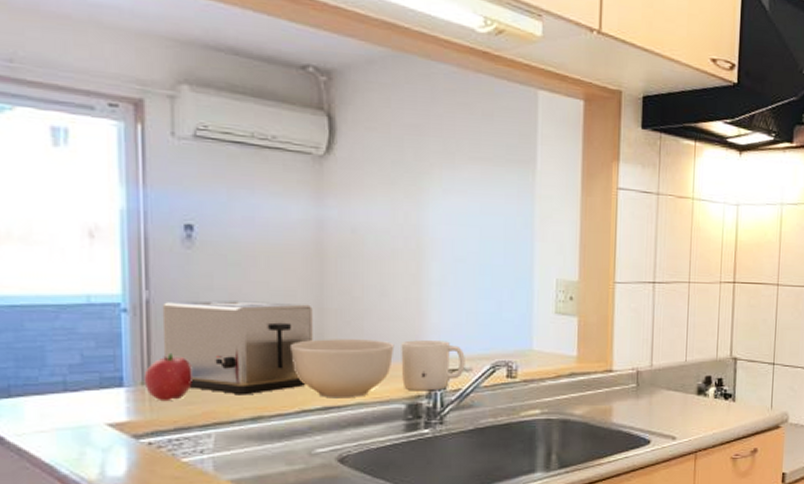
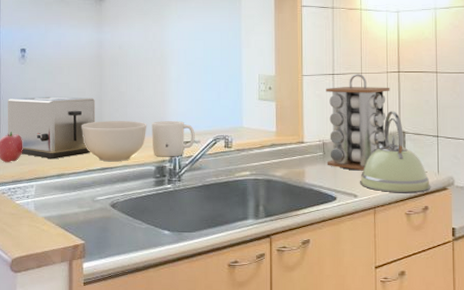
spice rack: none [640,283,723,407] -> present [326,74,390,171]
kettle: none [680,332,762,434] -> present [360,111,431,193]

